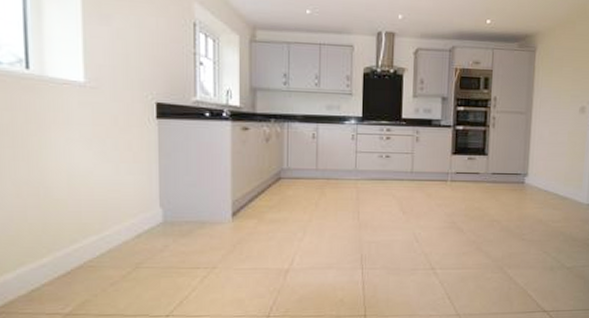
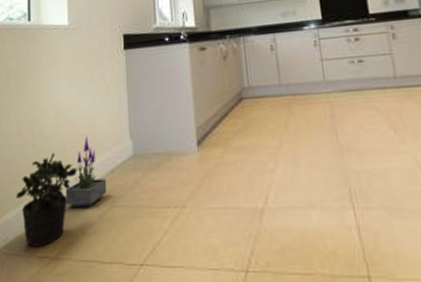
potted plant: none [16,217,97,305] -> present [16,153,78,247]
potted plant: none [81,200,132,268] -> present [66,135,107,207]

